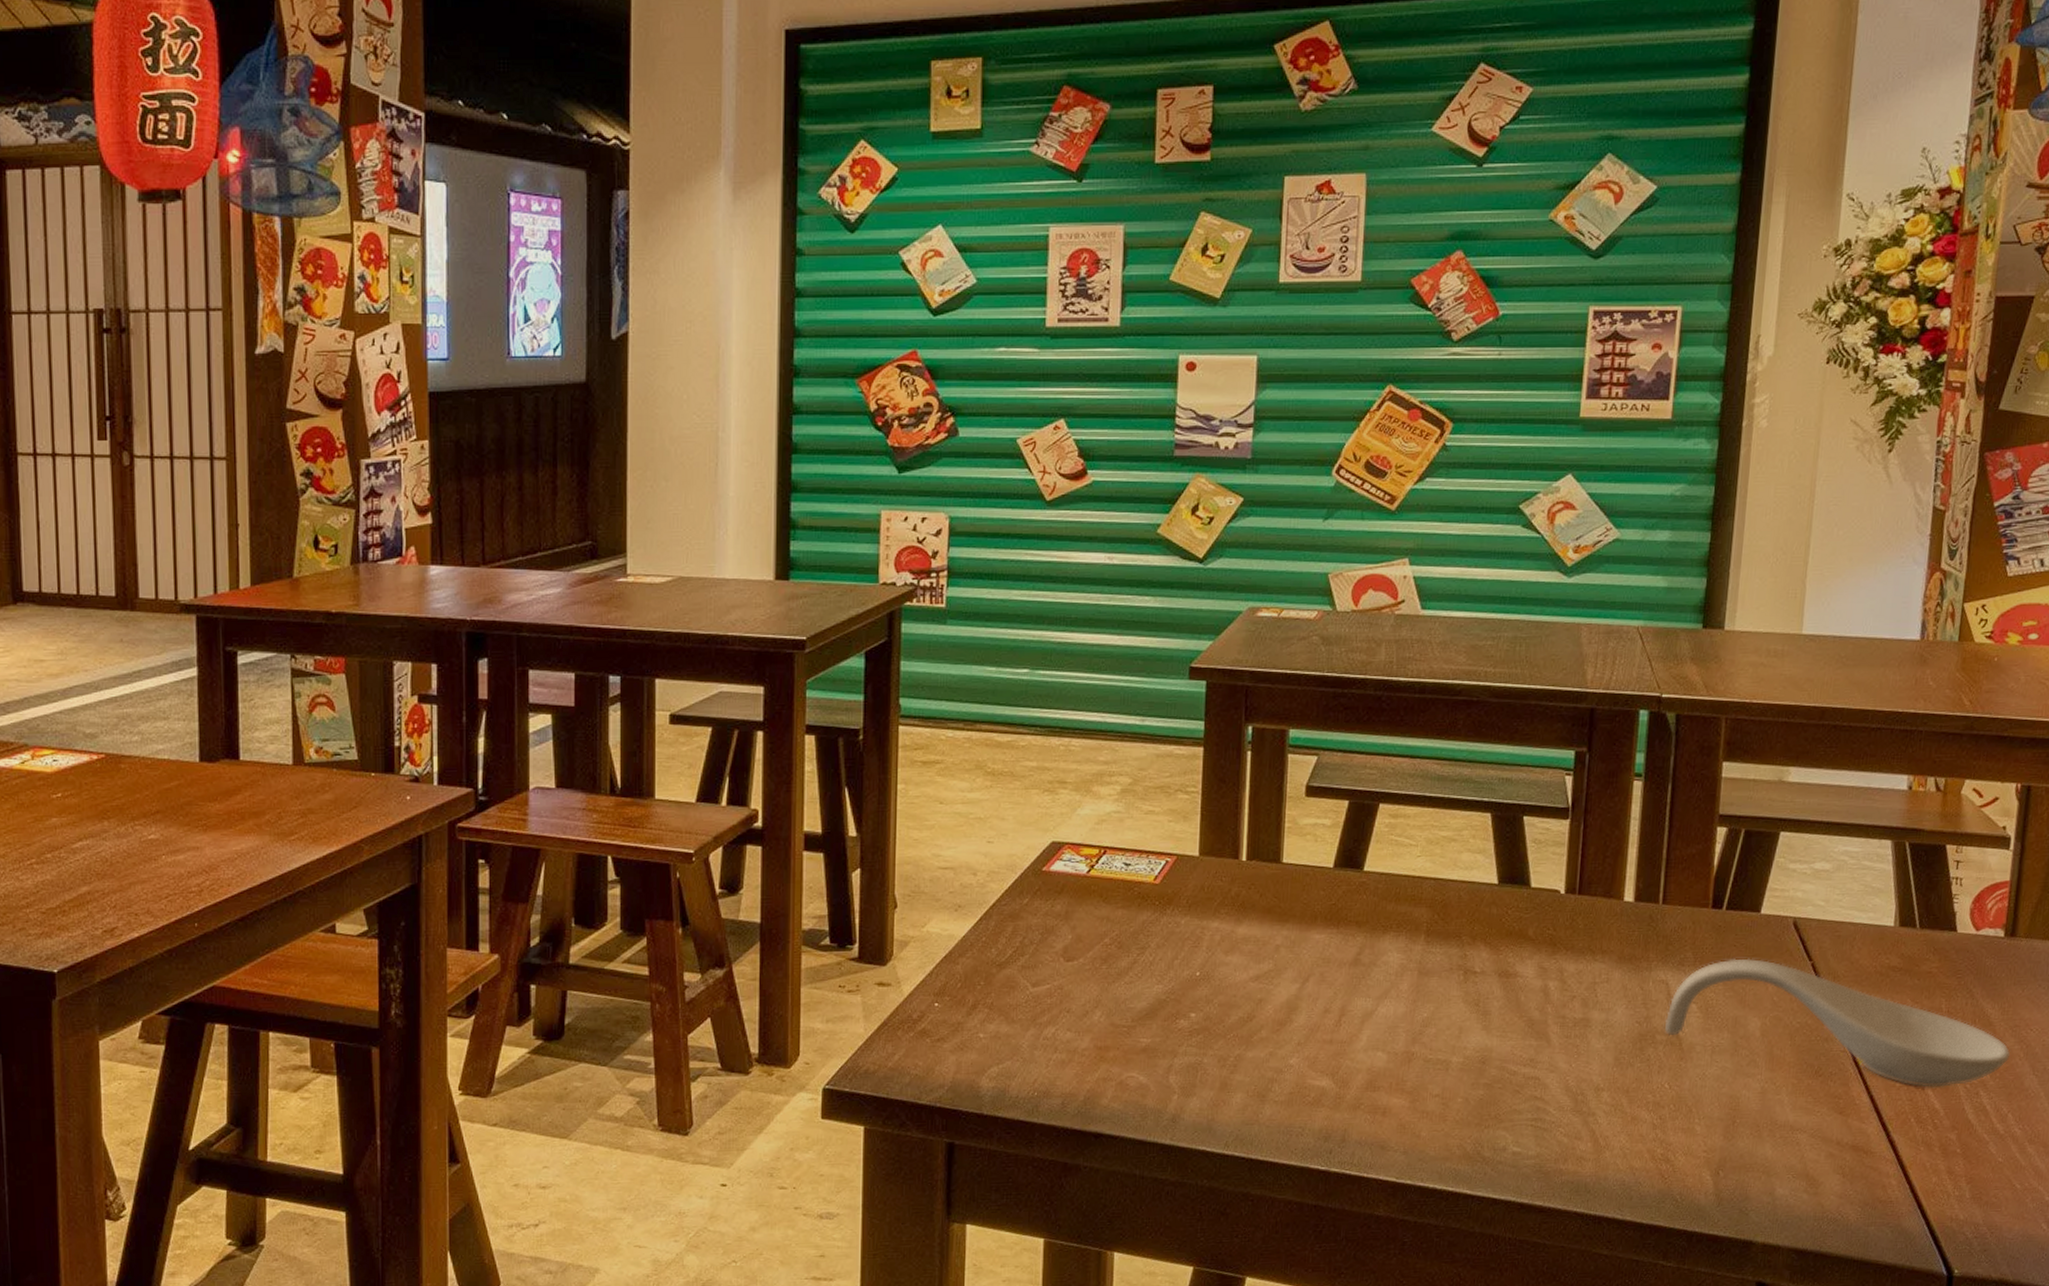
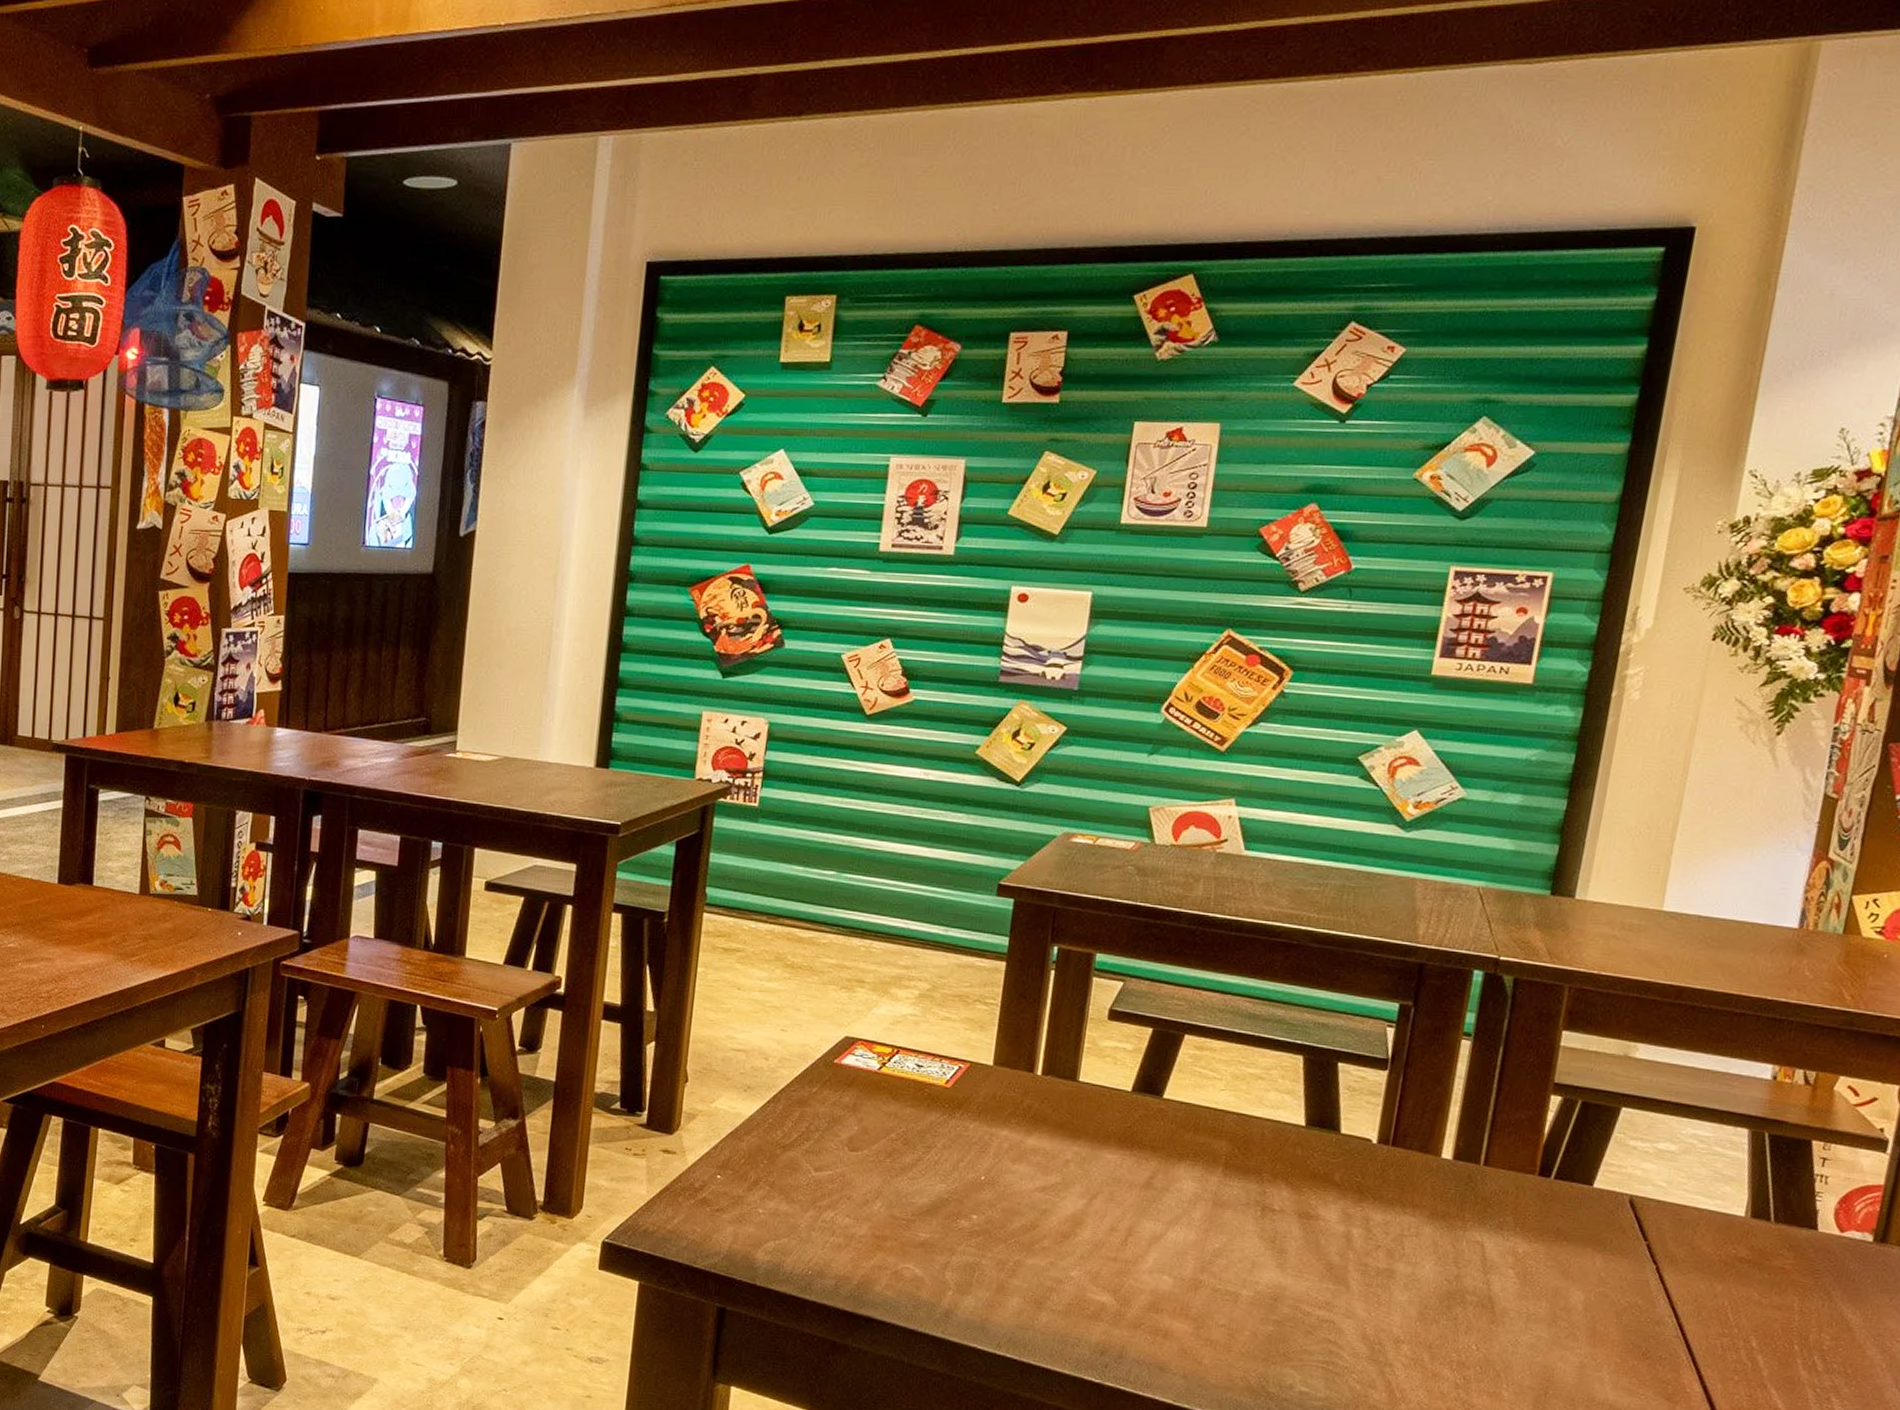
spoon rest: present [1664,958,2011,1087] -> none [1476,1228,1872,1388]

